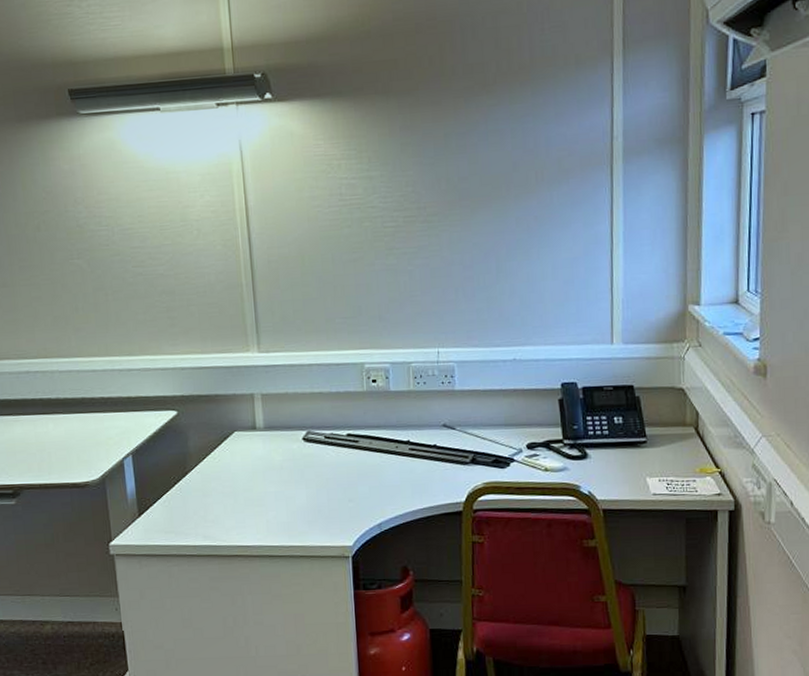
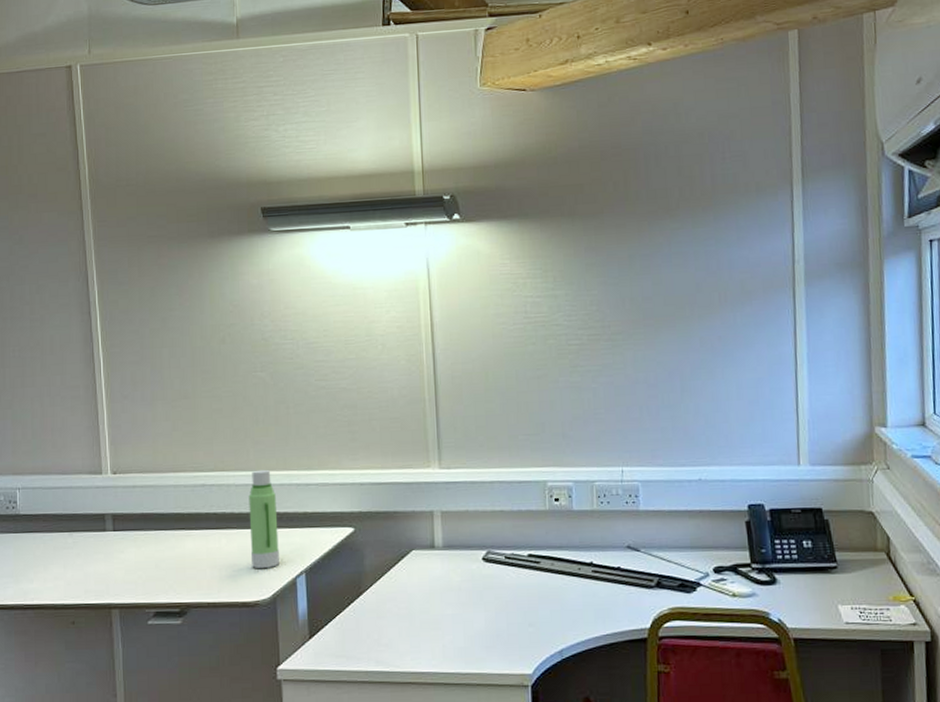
water bottle: none [72,356,107,452] -> present [248,469,281,569]

